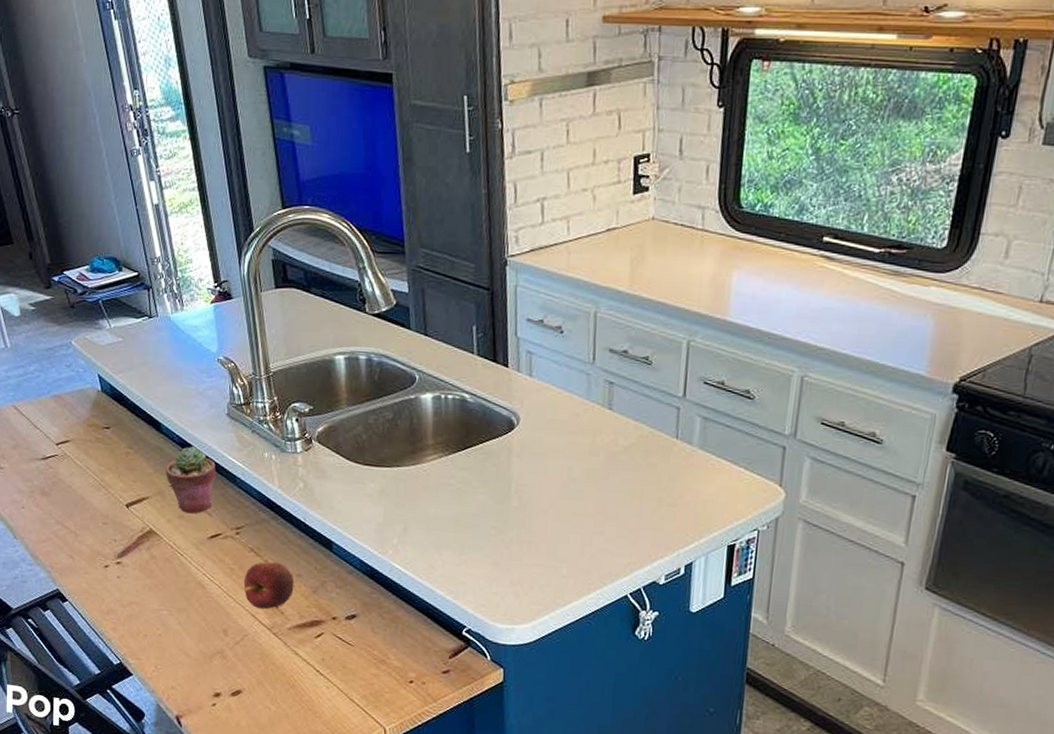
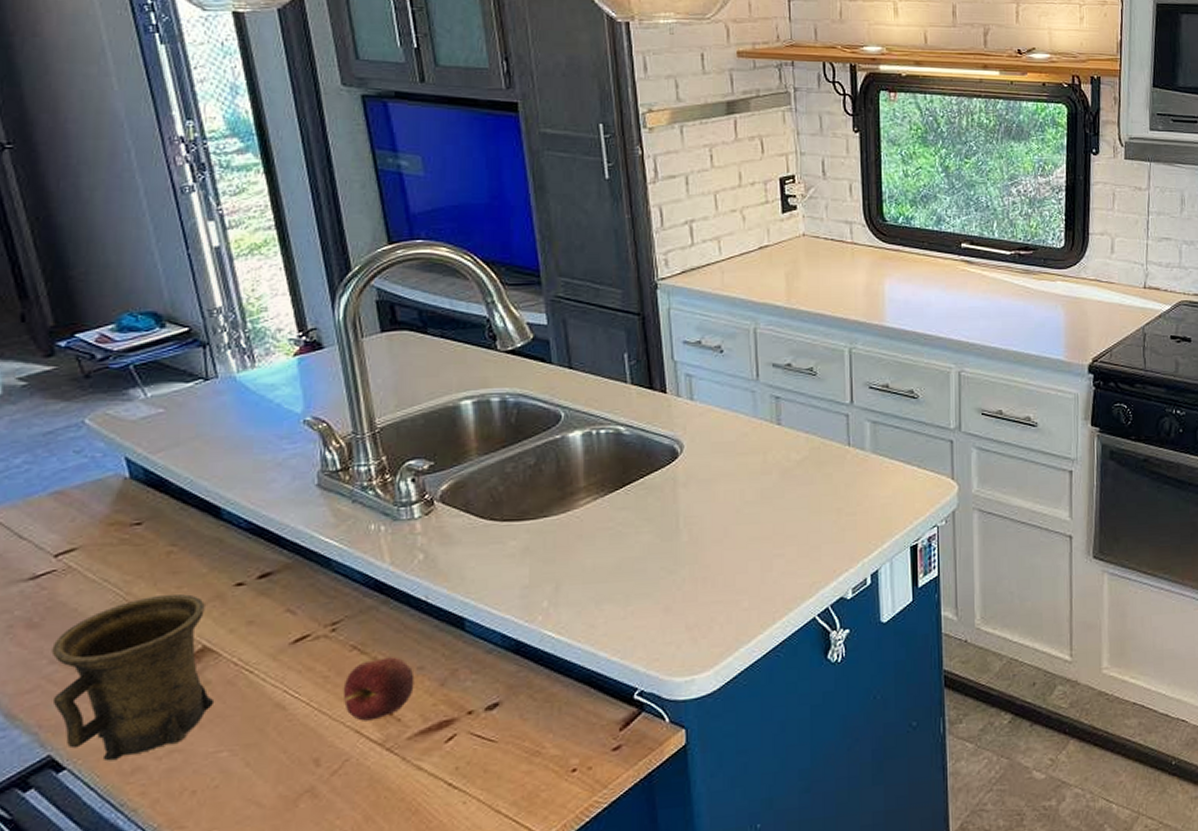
mug: none [57,485,158,602] -> present [51,594,215,762]
potted succulent: present [165,446,216,514] -> none [227,531,302,617]

